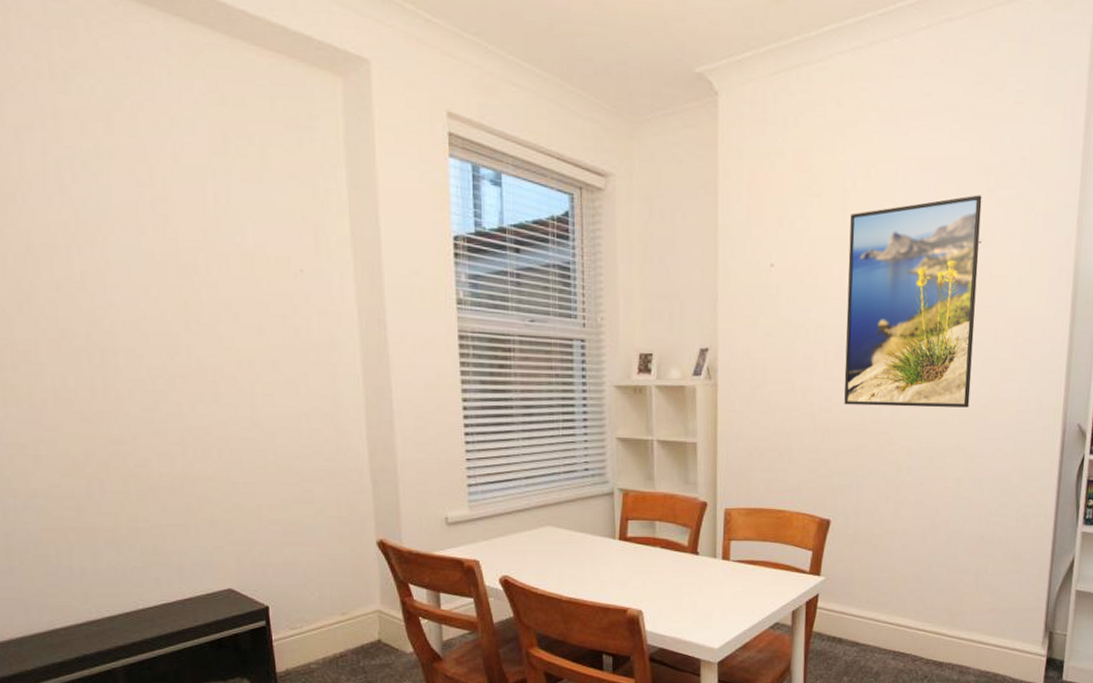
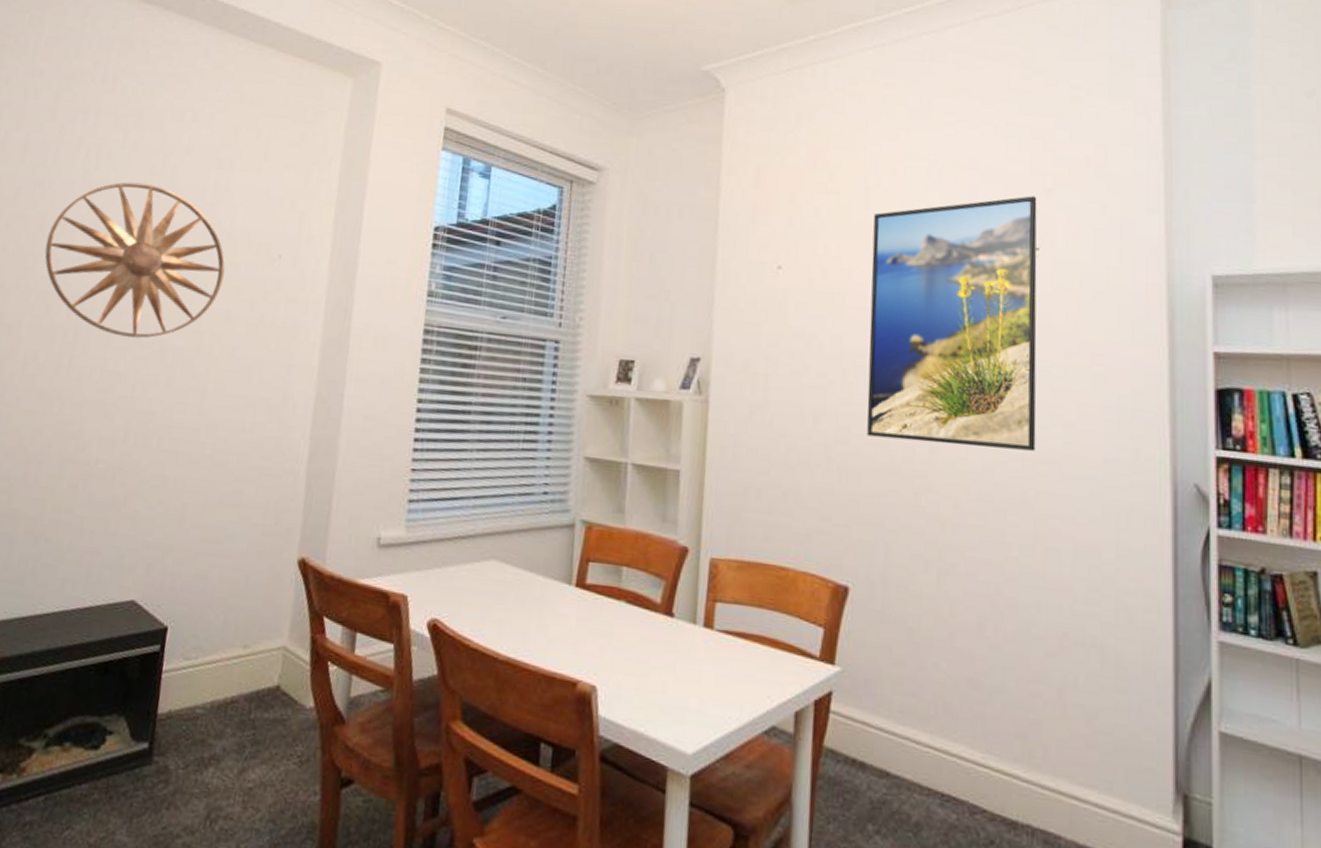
wall art: none [39,195,247,358] -> present [45,182,225,339]

